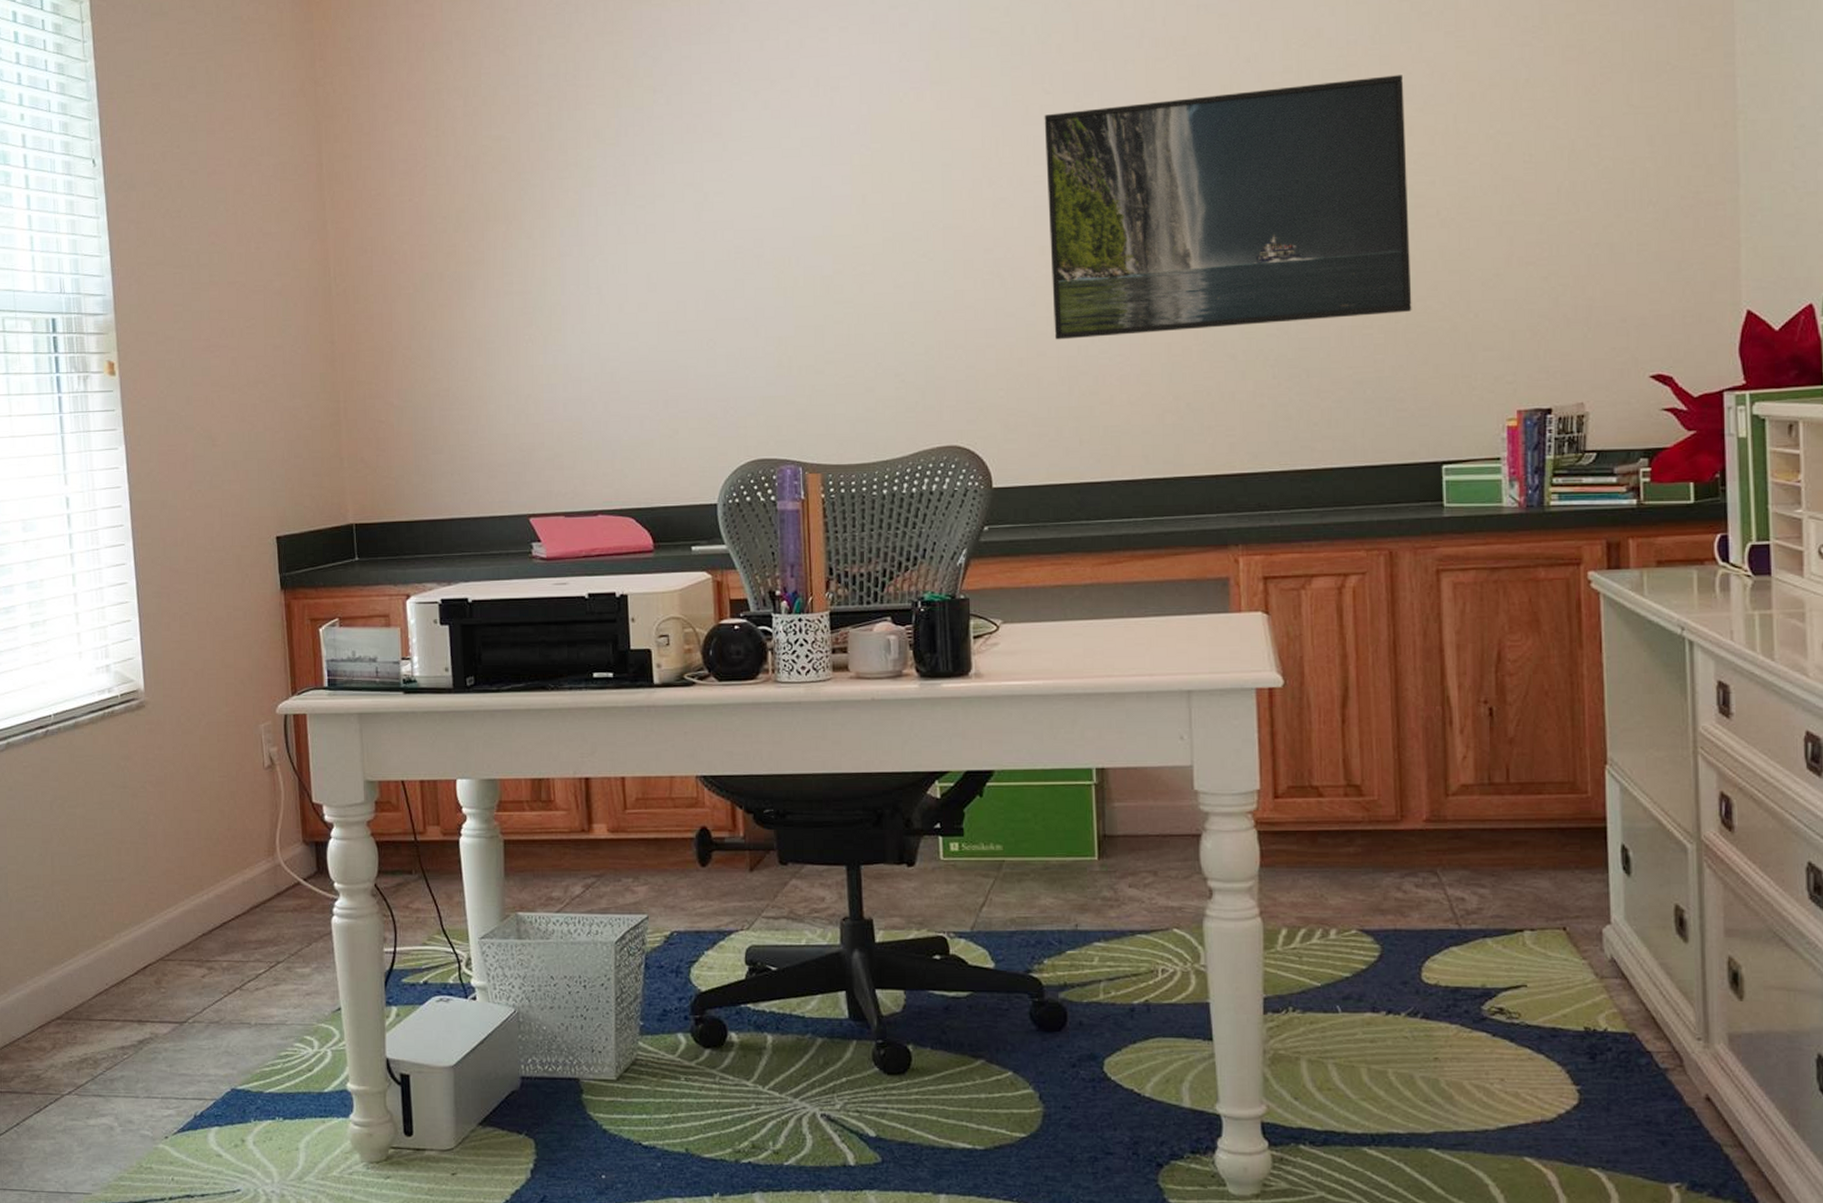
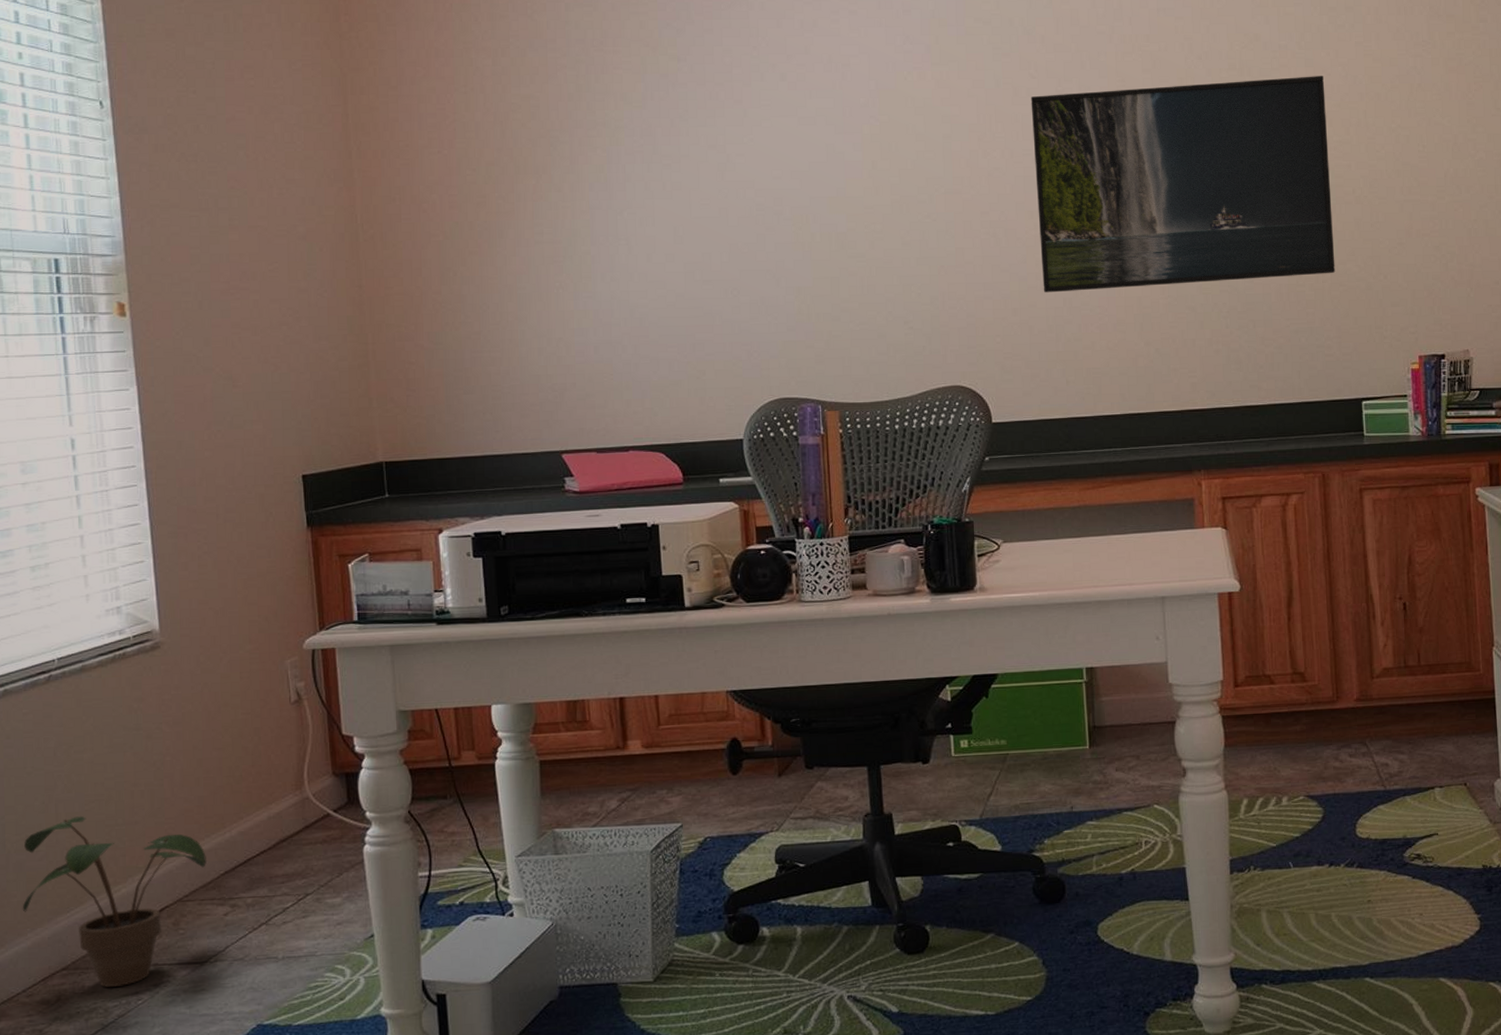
potted plant: none [22,869,187,1039] -> present [22,815,208,987]

